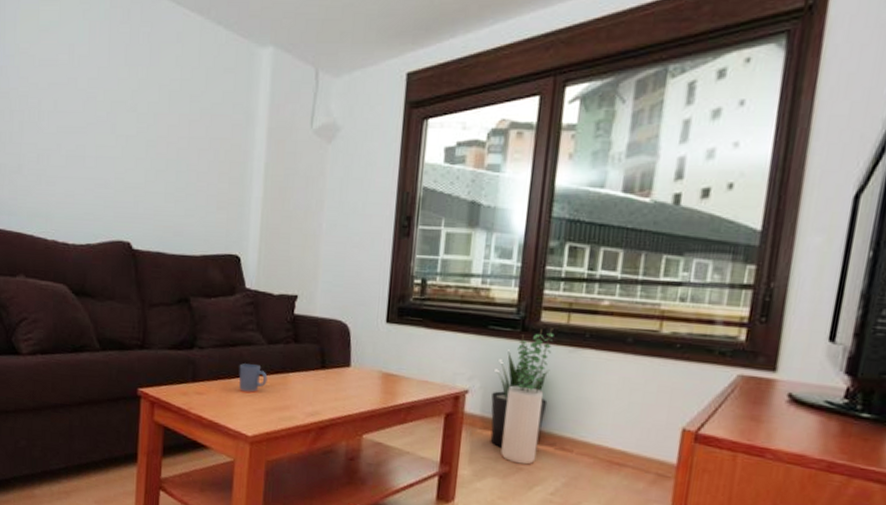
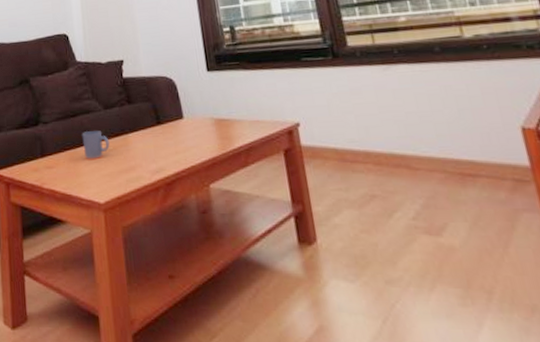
planter: present [490,351,550,449] -> none [321,79,384,176]
vase: present [501,328,555,465] -> none [334,50,386,191]

